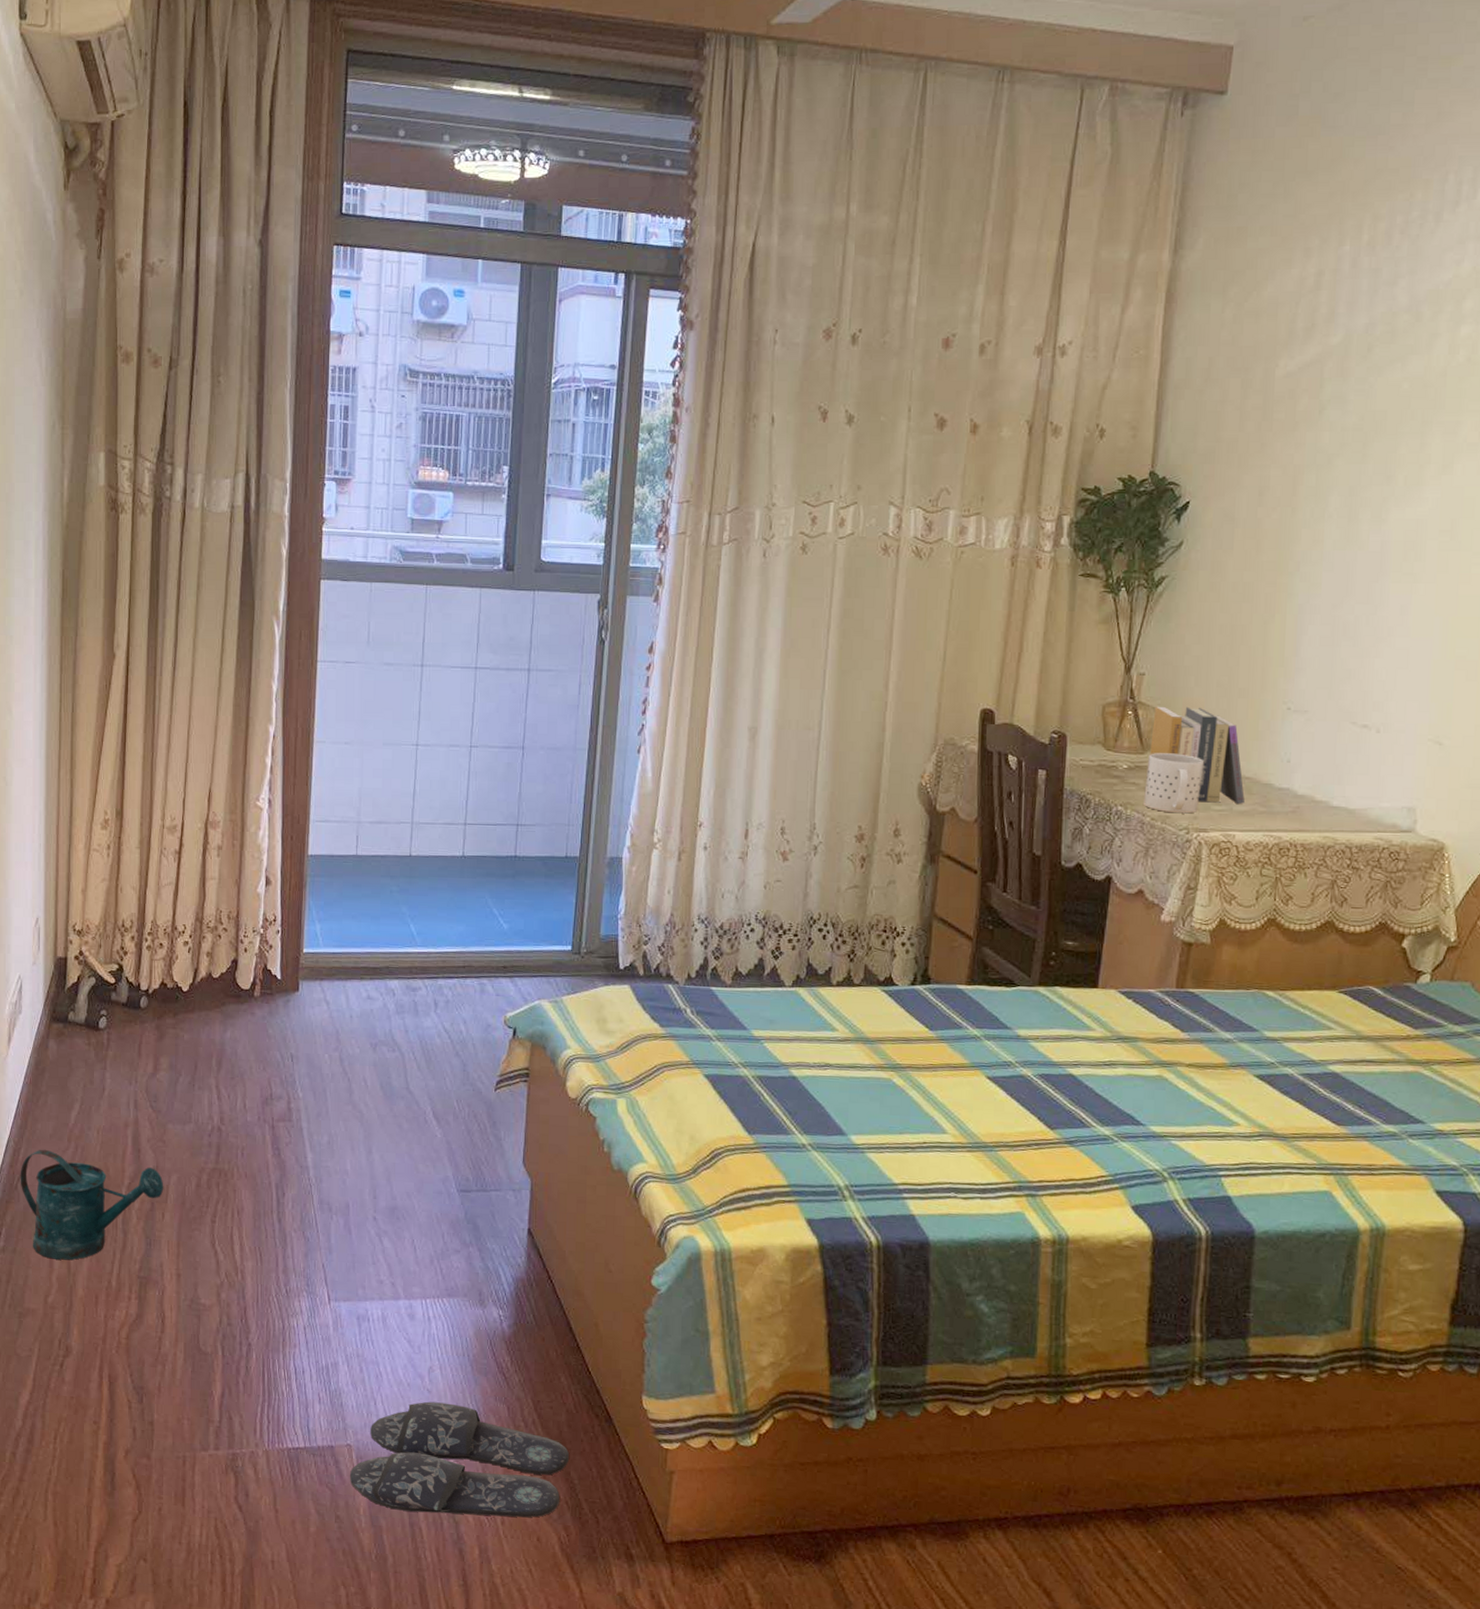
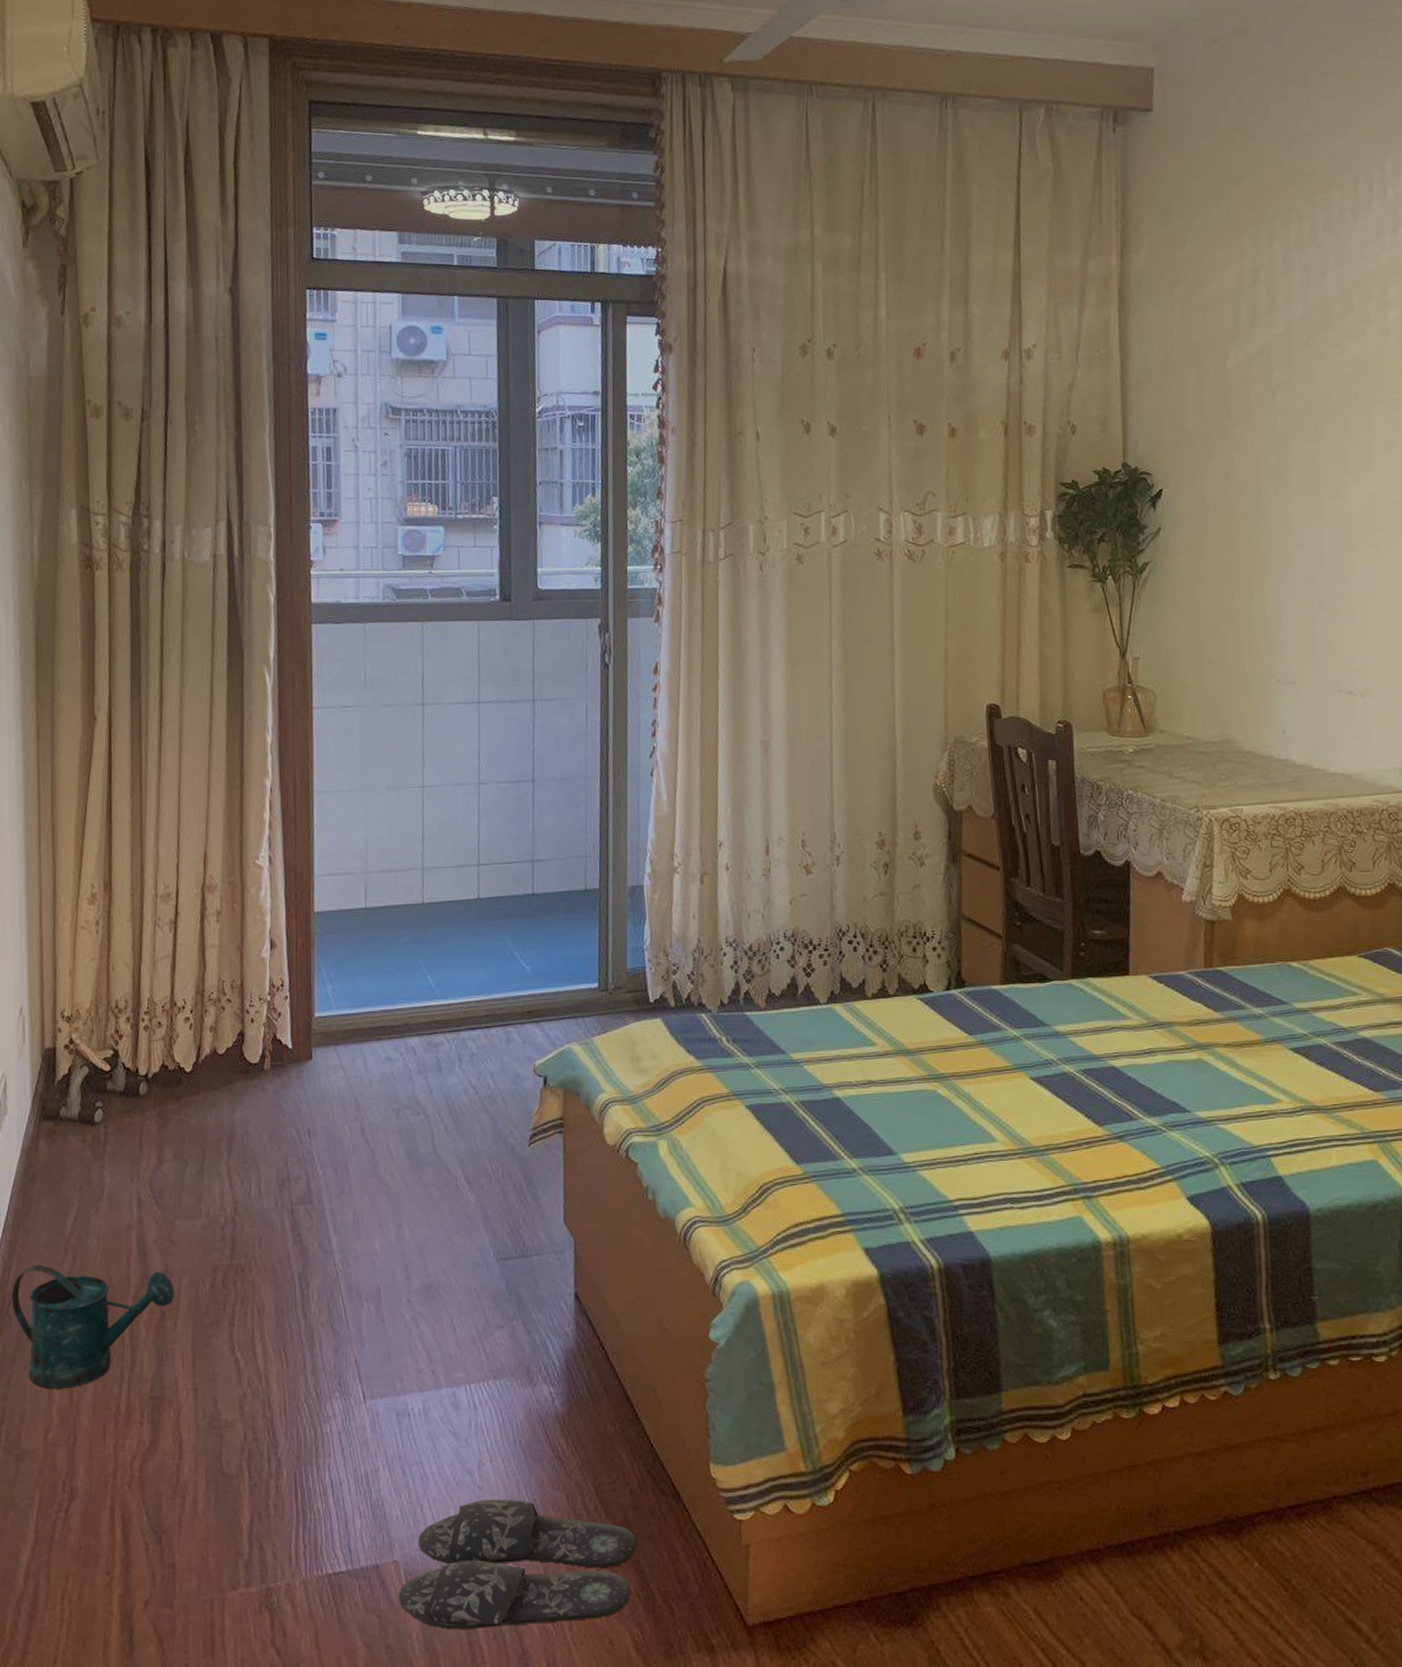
mug: present [1143,753,1205,814] -> none [1151,733,1206,793]
books: present [1150,706,1245,805] -> none [1152,687,1248,779]

